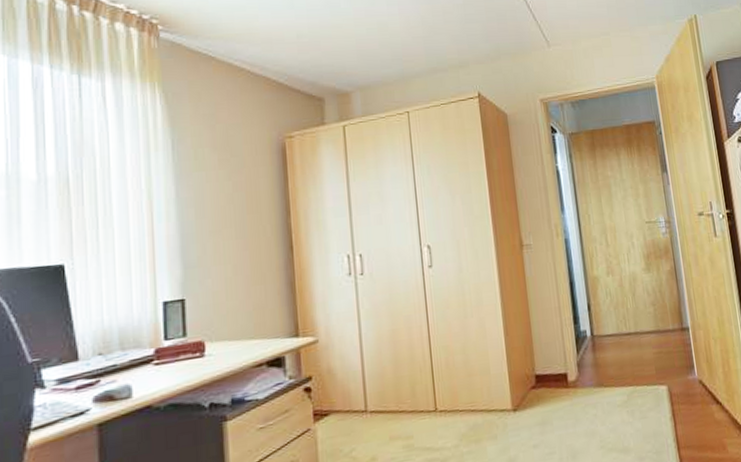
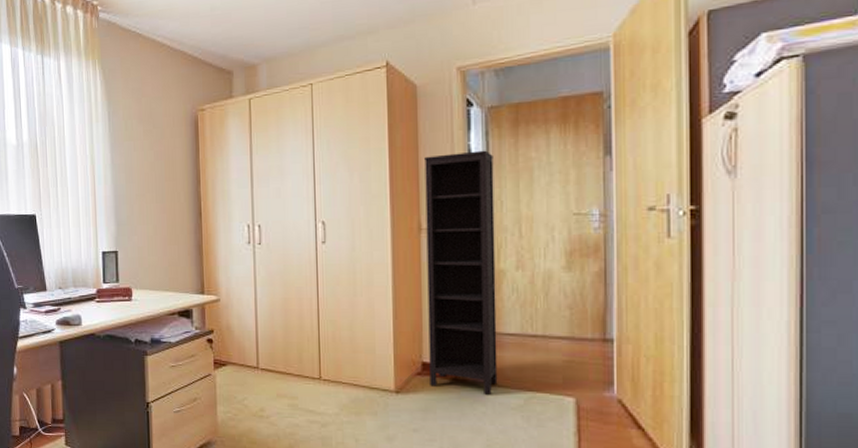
bookcase: none [520,171,604,398] -> present [425,150,498,395]

